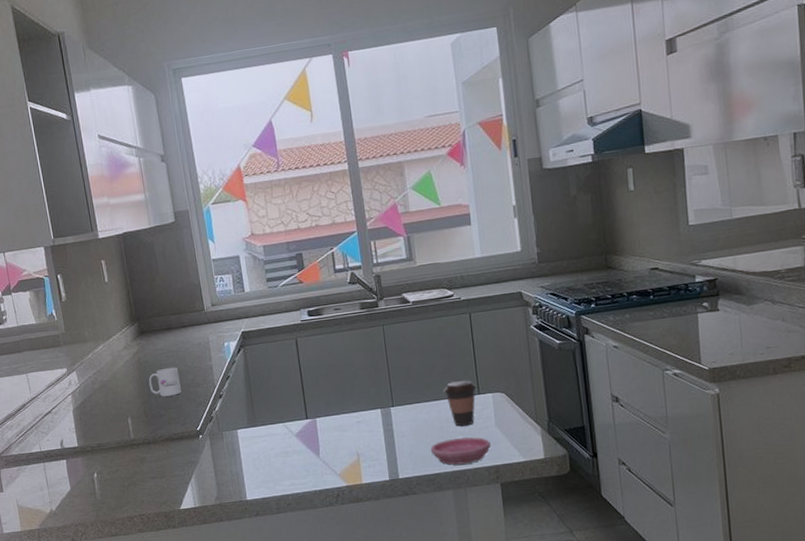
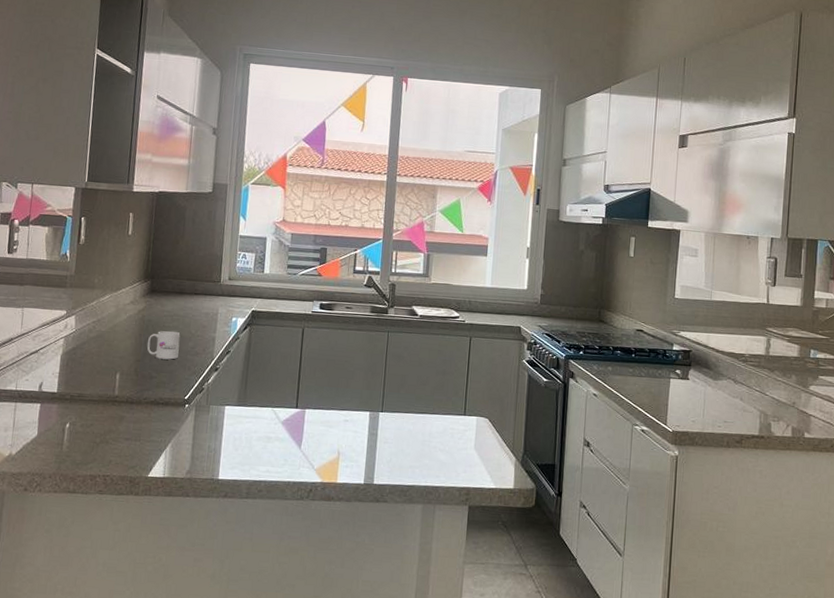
saucer: present [430,437,491,465] -> none [409,454,466,481]
coffee cup: present [443,380,477,427] -> none [432,399,464,444]

